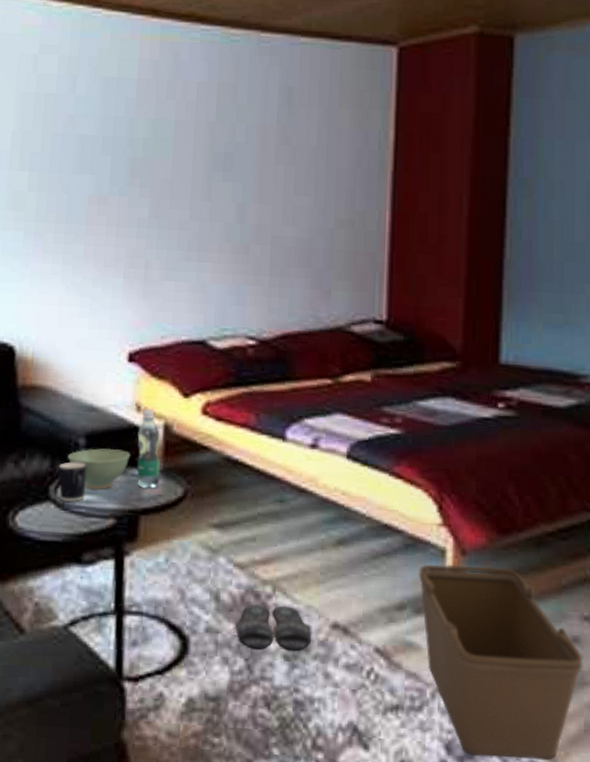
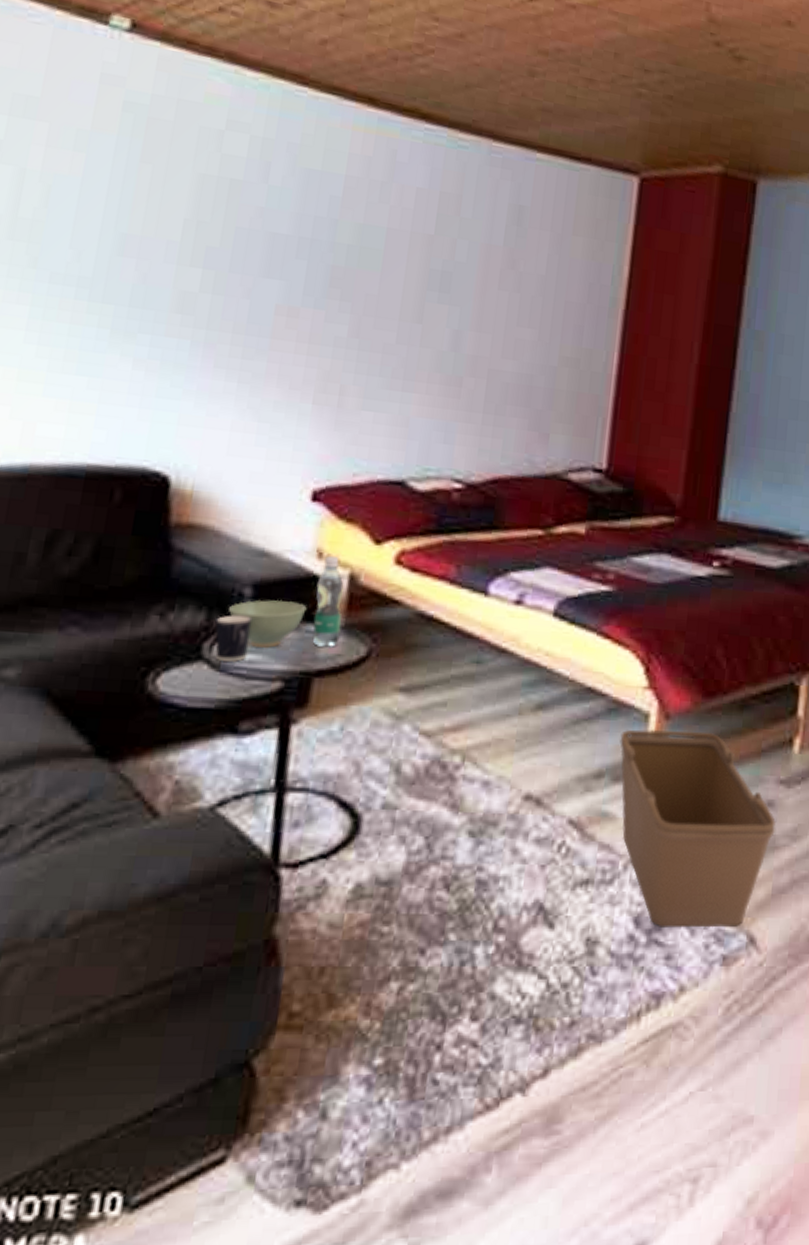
slippers: present [234,604,312,651] -> none [415,776,503,826]

